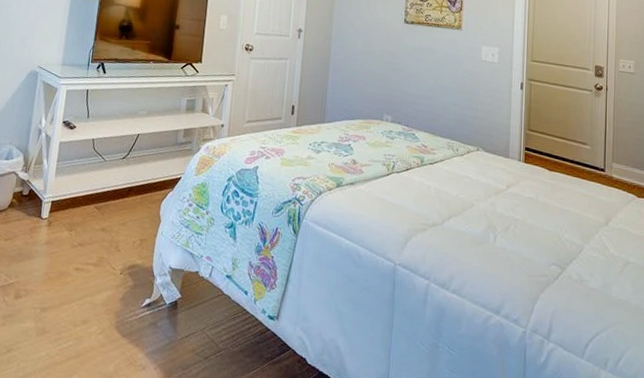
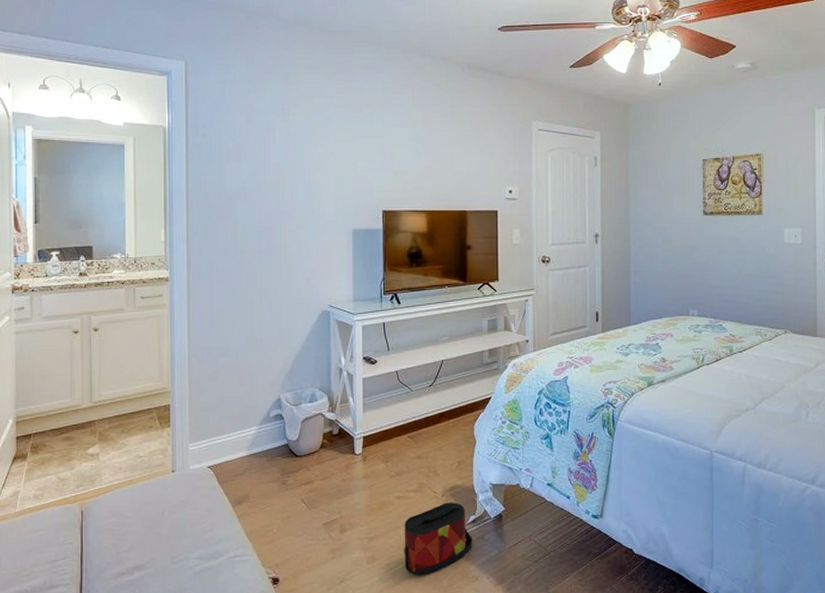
bag: none [73,281,145,357] -> present [404,502,473,576]

